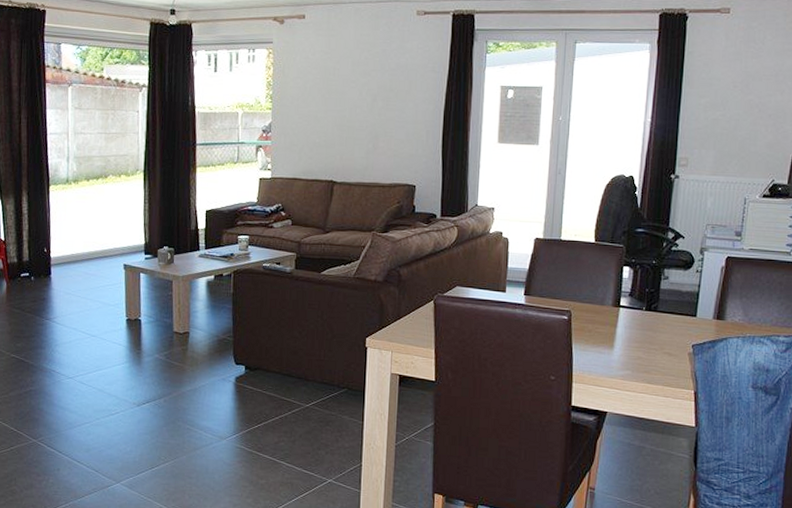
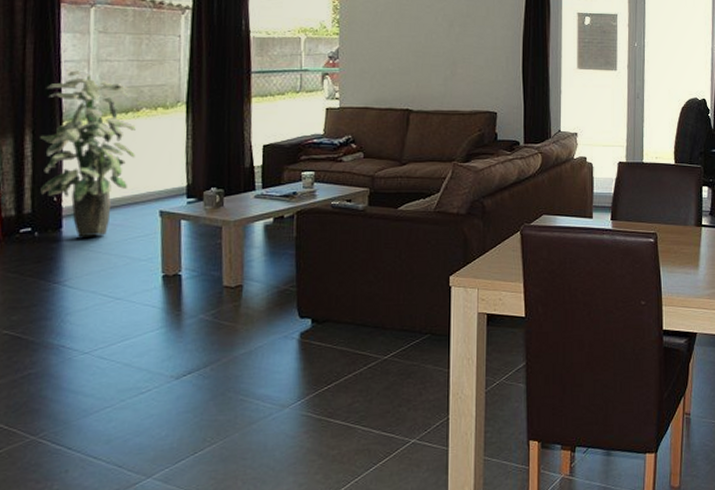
indoor plant: none [33,142,105,283] -> present [40,70,136,237]

